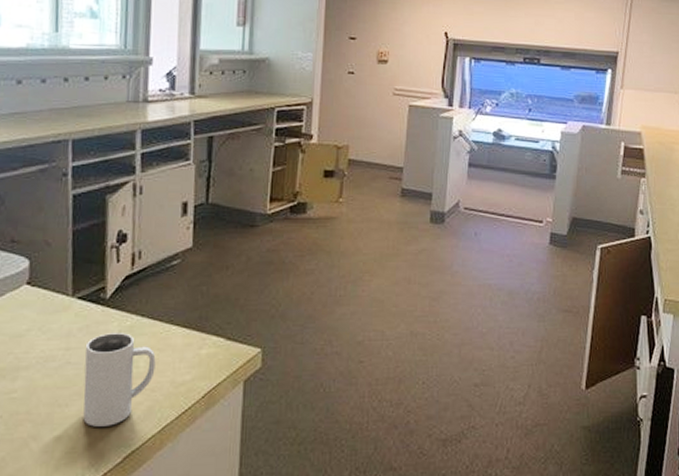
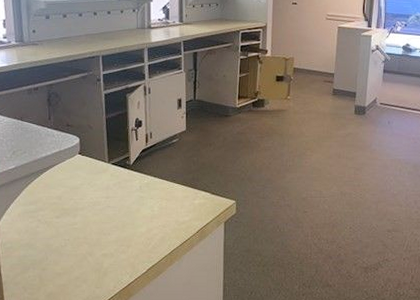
mug: present [83,333,156,427] -> none [118,188,165,249]

